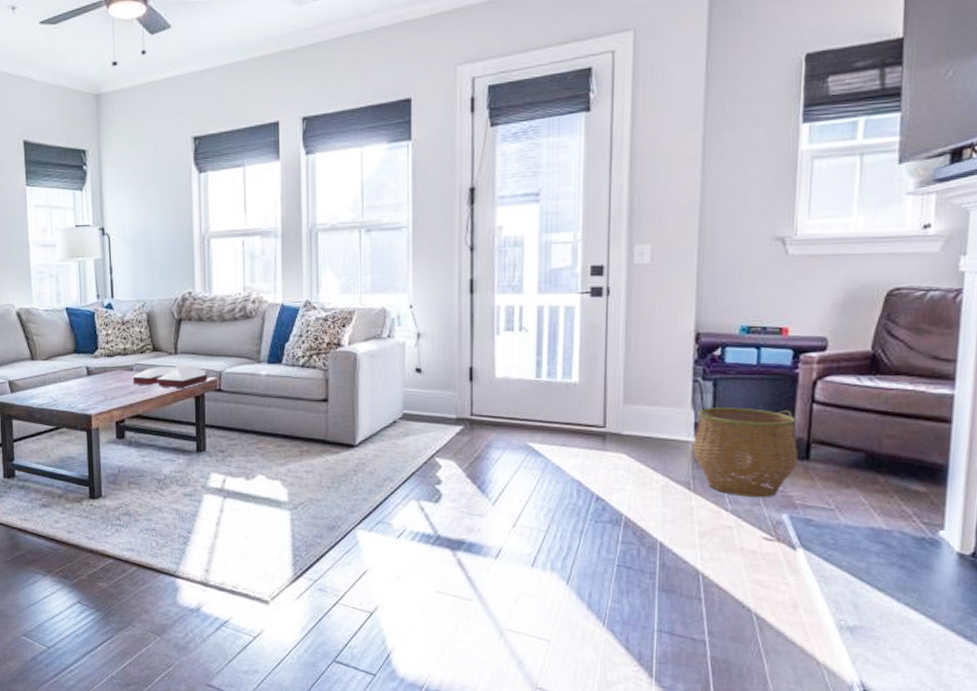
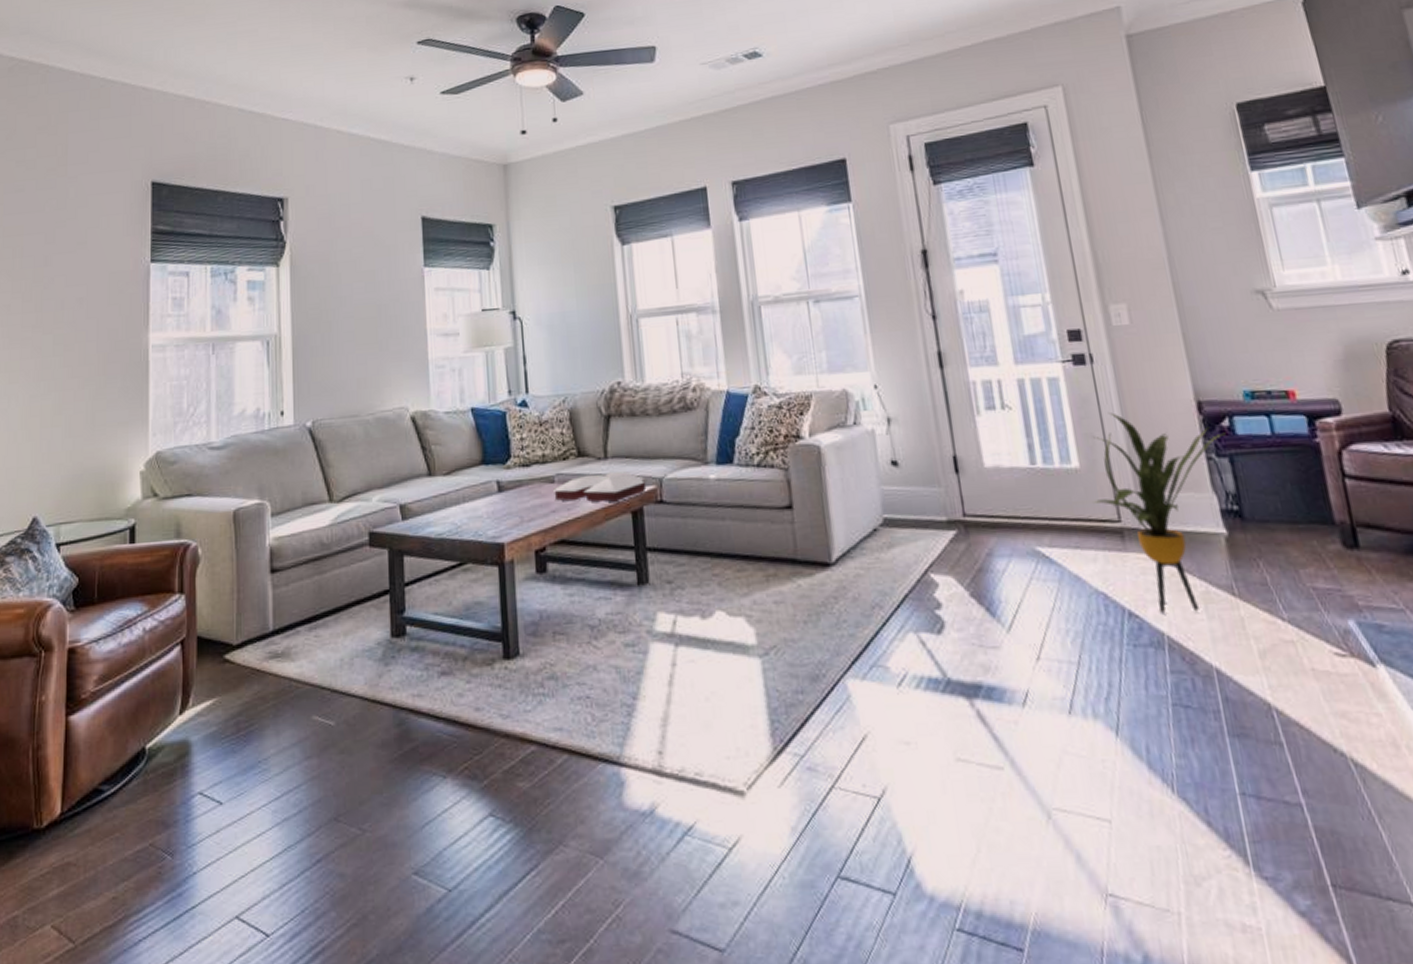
house plant: none [586,338,716,500] -> present [1093,412,1226,613]
basket: present [692,407,798,497] -> none [1221,487,1349,601]

